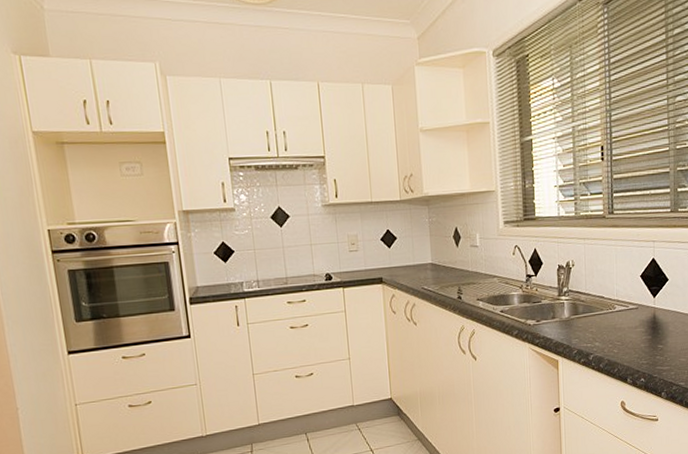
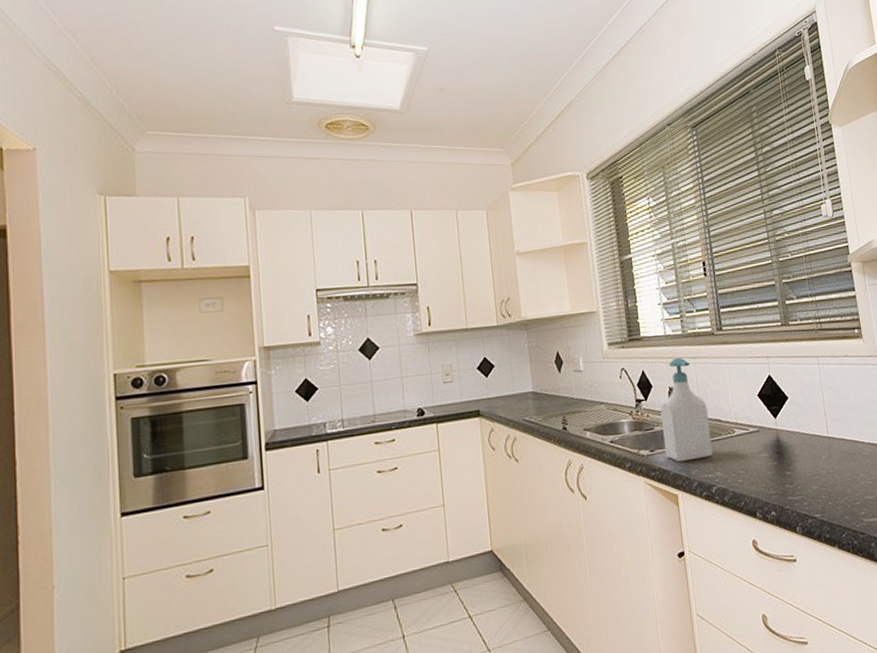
soap bottle: none [548,238,593,332] -> present [660,357,713,463]

